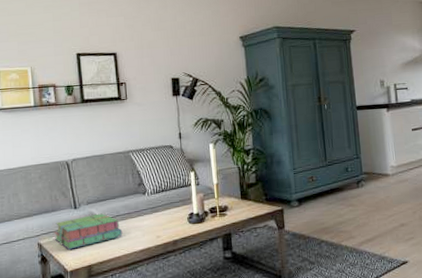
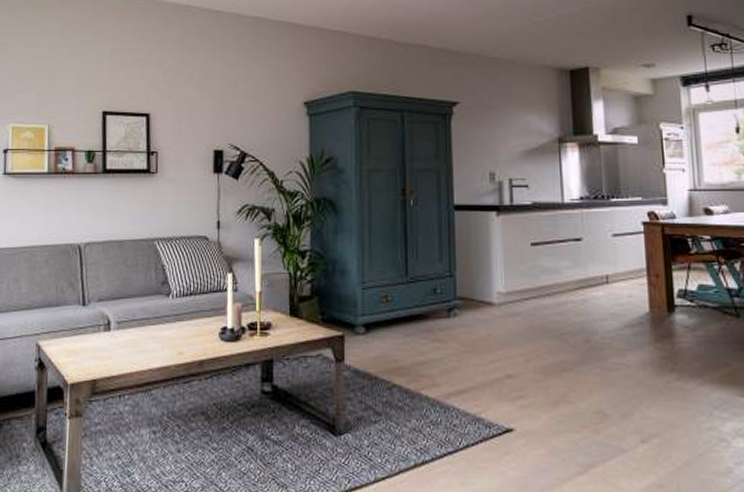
stack of books: present [54,213,123,250] -> none [56,314,138,357]

